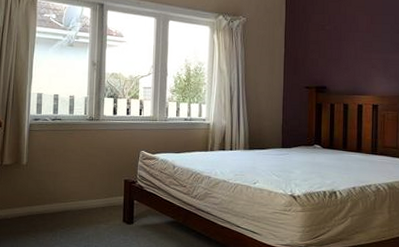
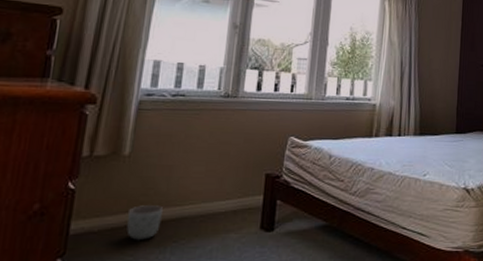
planter: none [29,201,52,226] -> present [127,205,163,240]

